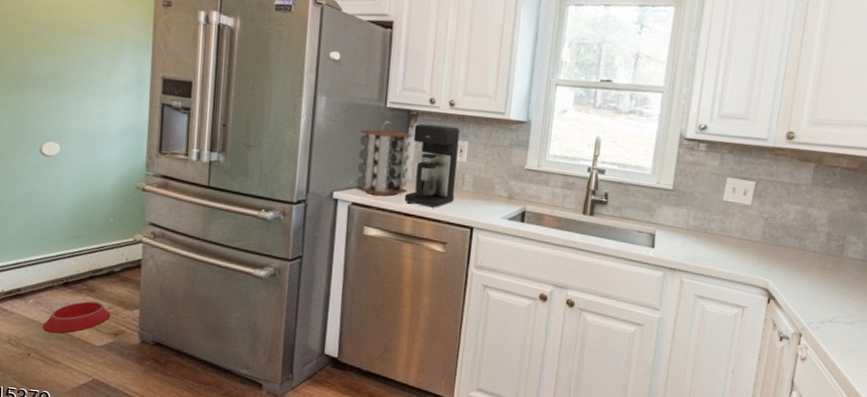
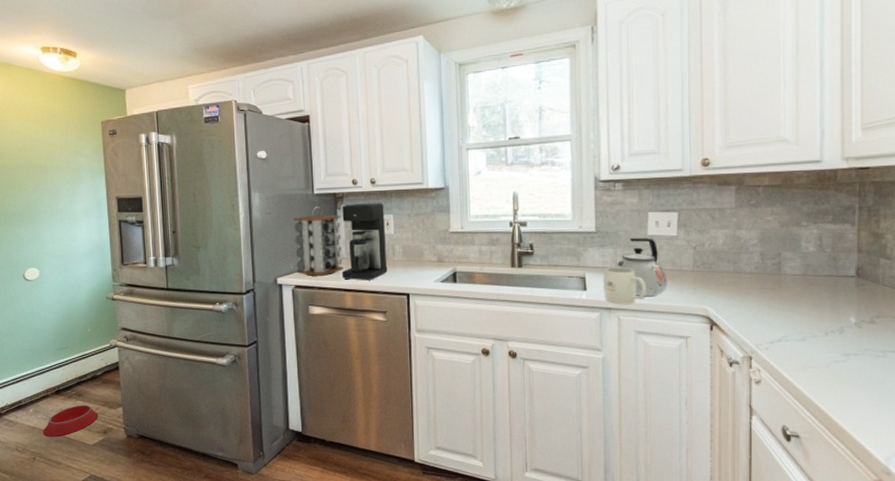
mug: none [670,227,714,268] -> present [603,266,647,305]
kettle: none [686,200,735,263] -> present [615,237,668,297]

